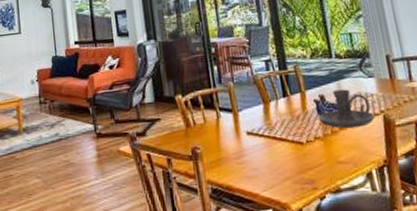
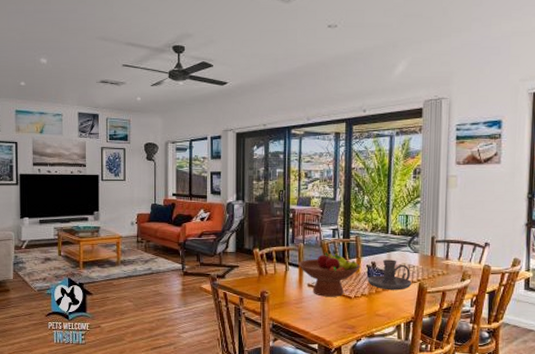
fruit bowl: none [231,85,307,146] -> present [298,249,361,297]

